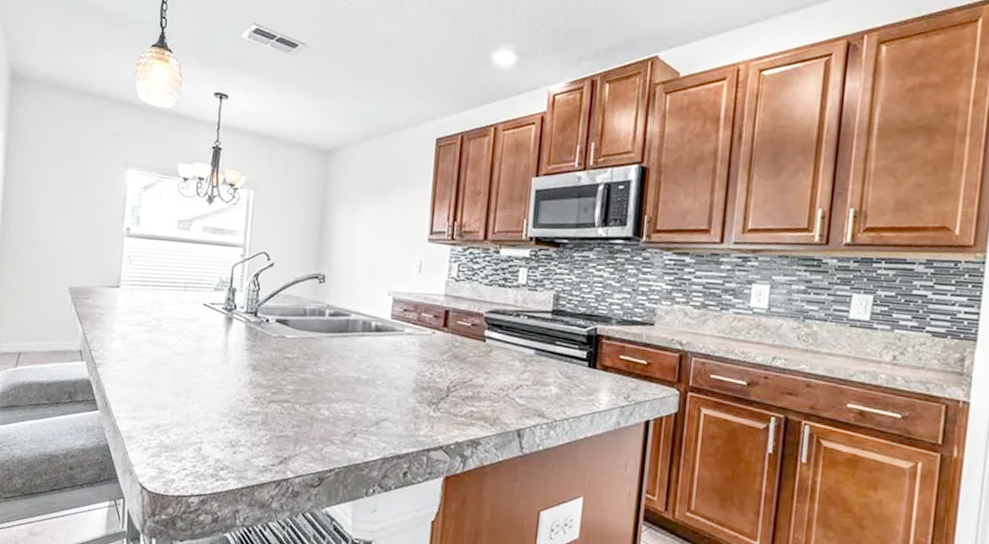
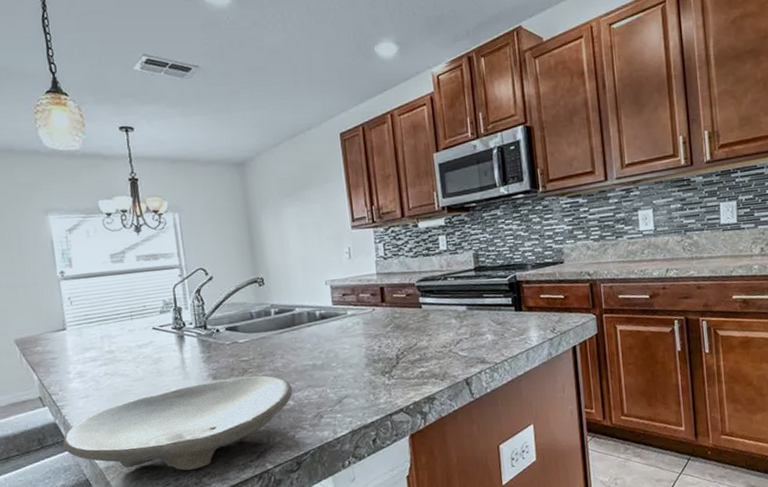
bowl: none [92,371,331,460] -> present [63,375,293,471]

